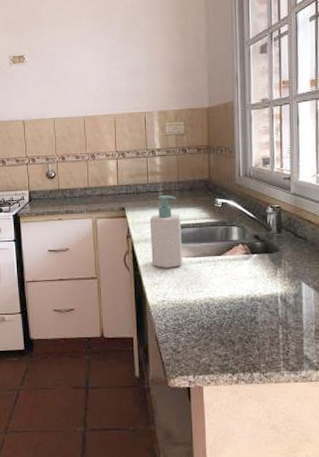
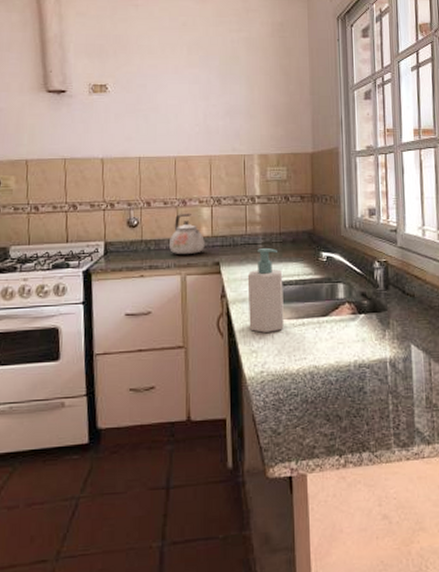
kettle: none [82,165,112,202] -> present [170,213,205,255]

